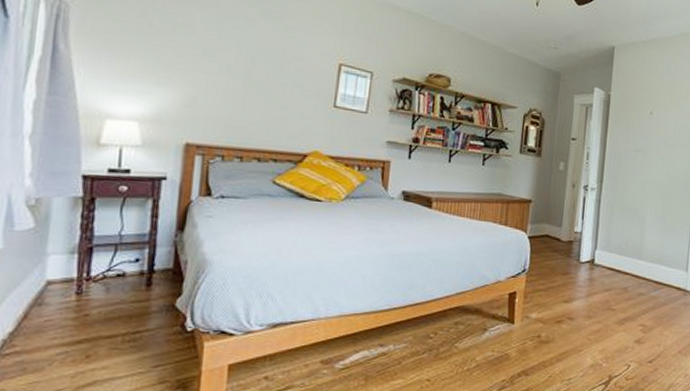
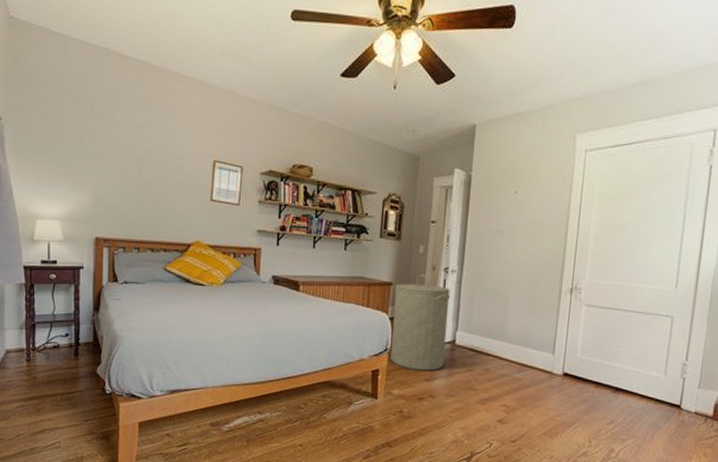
laundry hamper: none [529,191,590,292] -> present [391,274,450,371]

